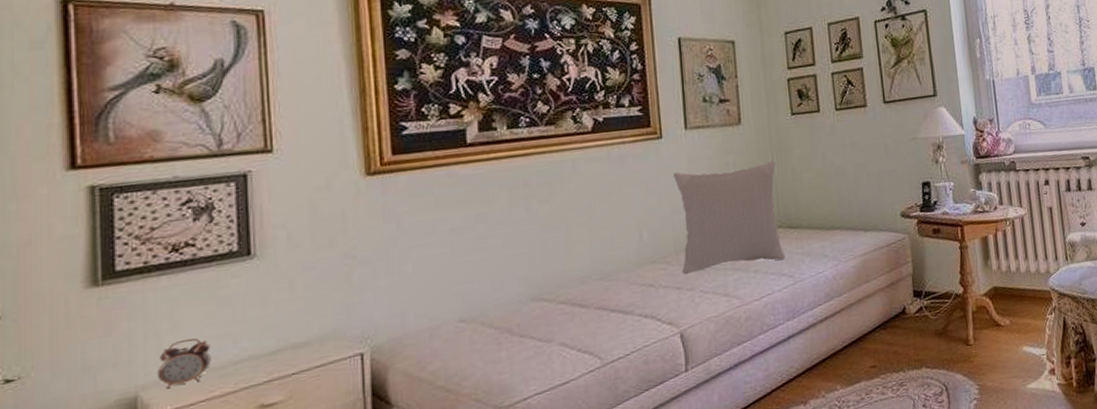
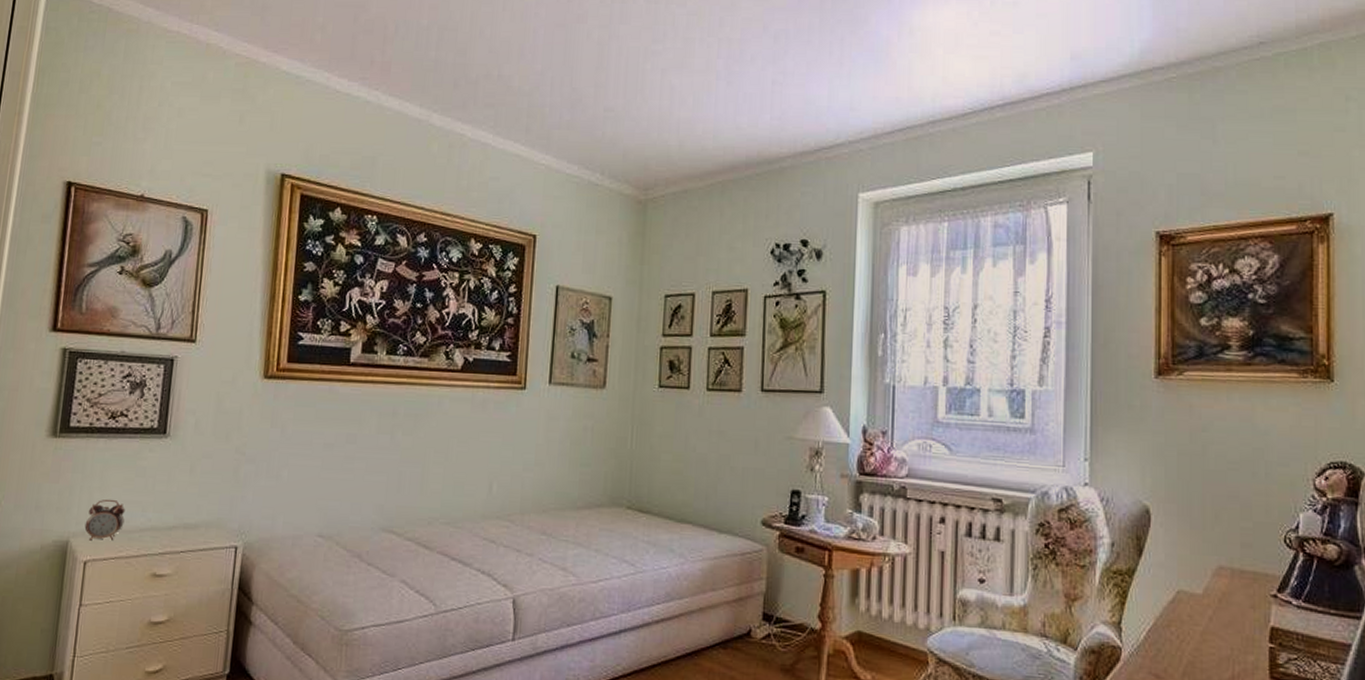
pillow: present [673,161,786,274] -> none [525,427,635,545]

